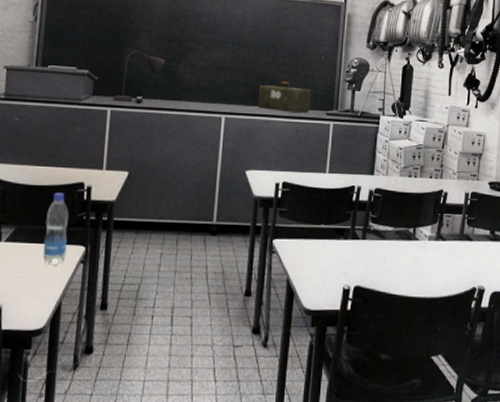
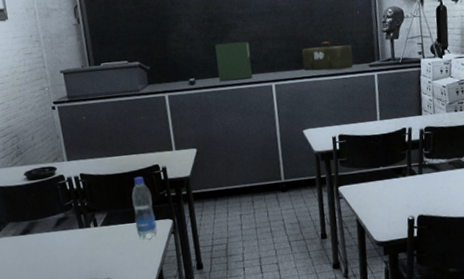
desk lamp: present [111,50,165,102] -> none [166,35,209,87]
binder: none [168,65,207,108] -> present [215,41,253,82]

